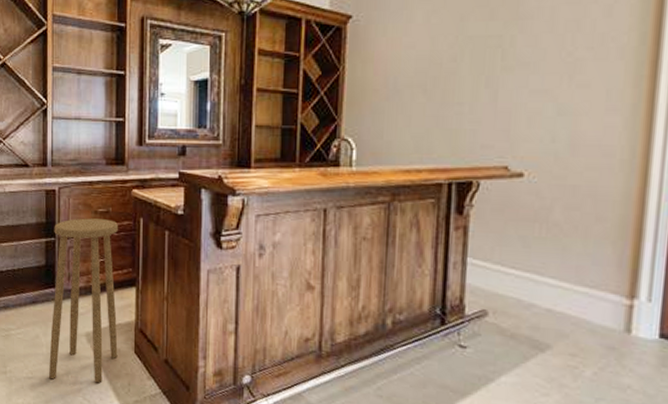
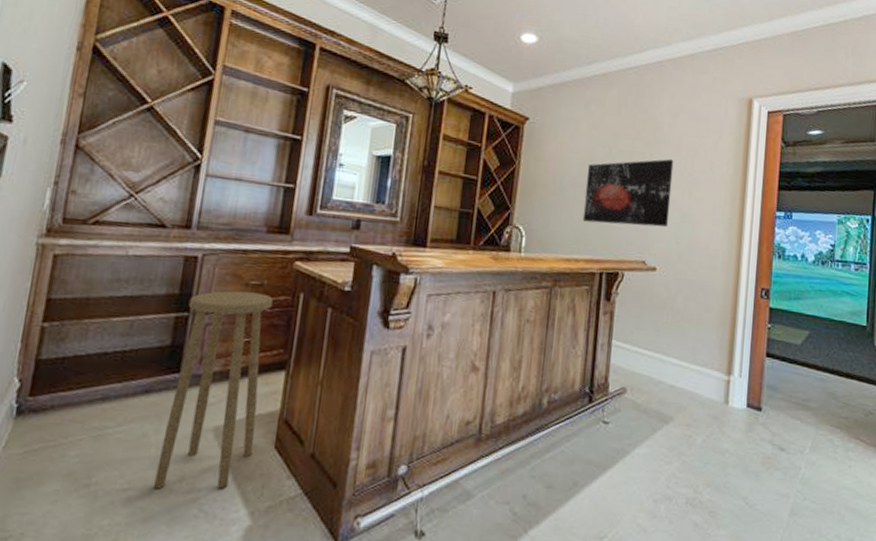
wall art: none [423,37,546,127] -> present [582,158,674,227]

